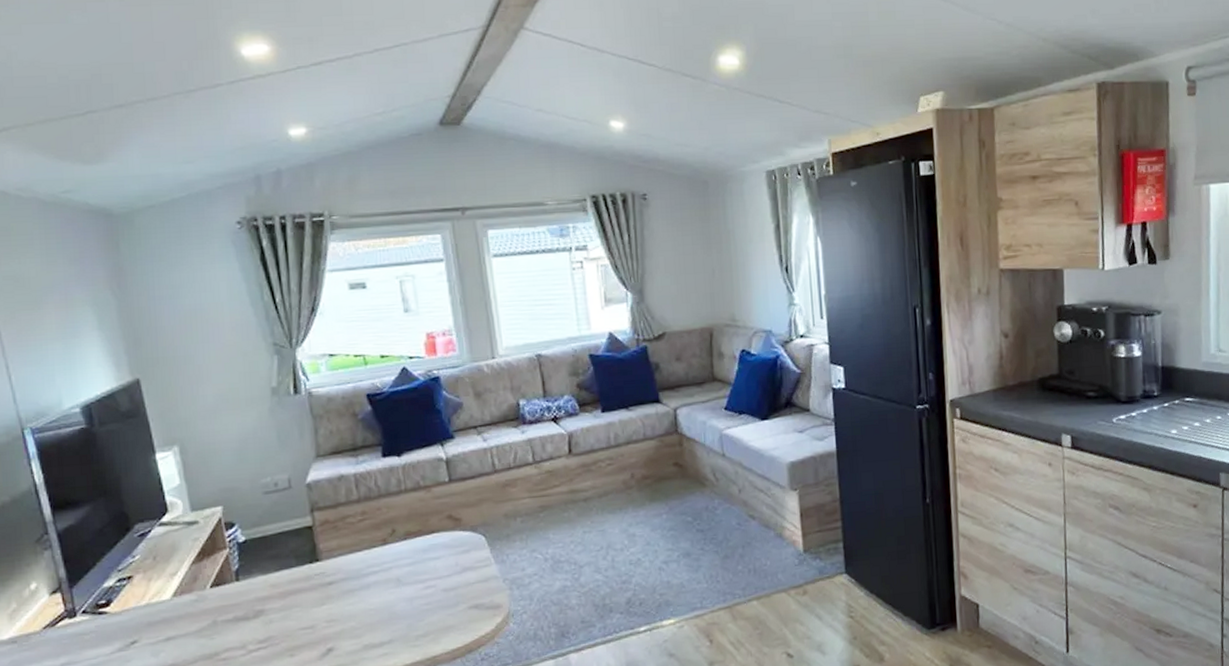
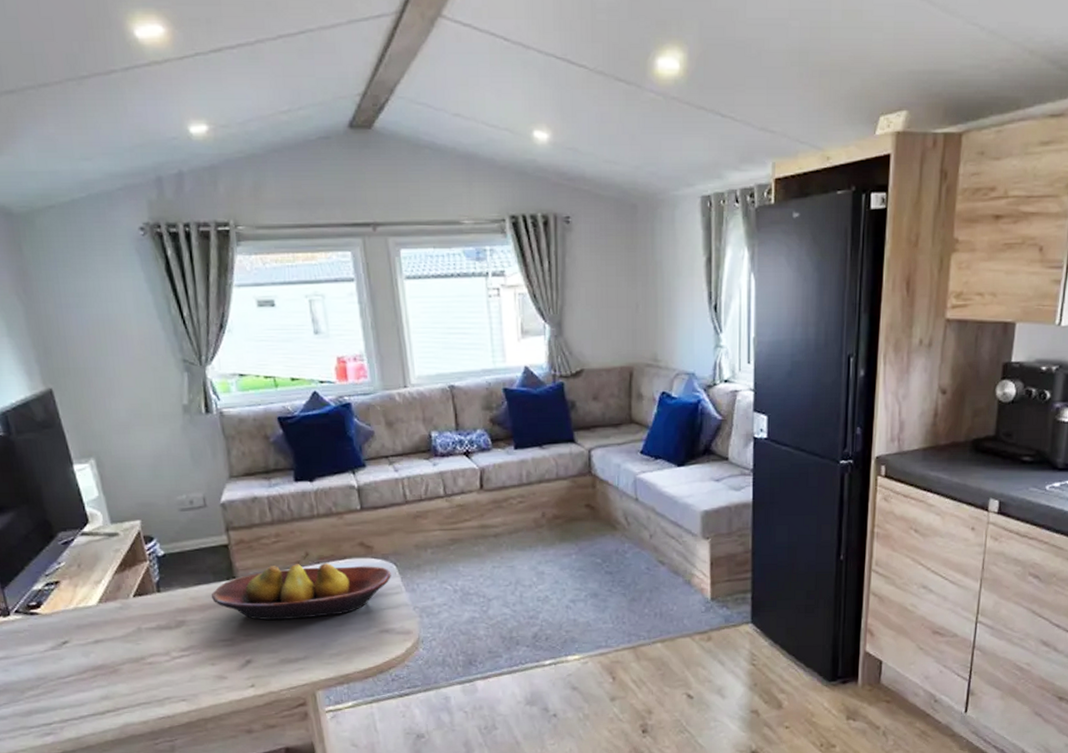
fruit bowl: none [292,539,480,604] -> present [211,563,391,621]

